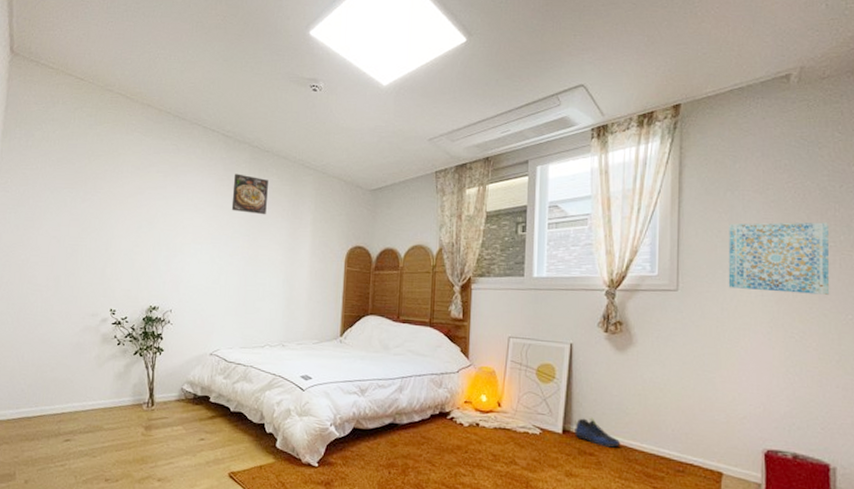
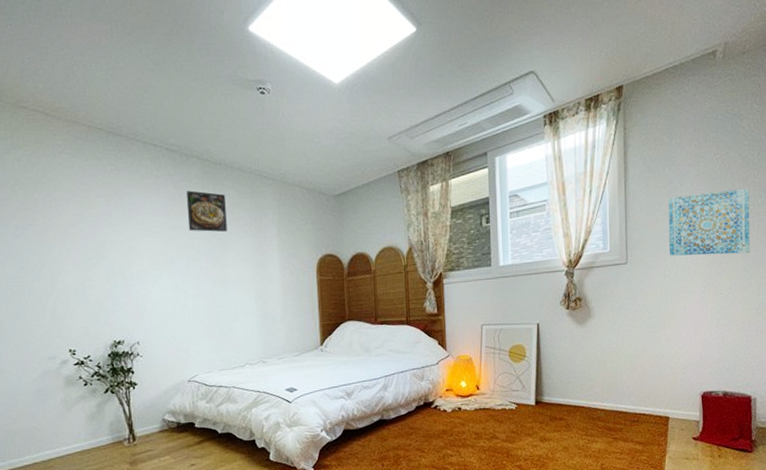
sneaker: present [575,417,621,448] -> none [545,387,586,411]

